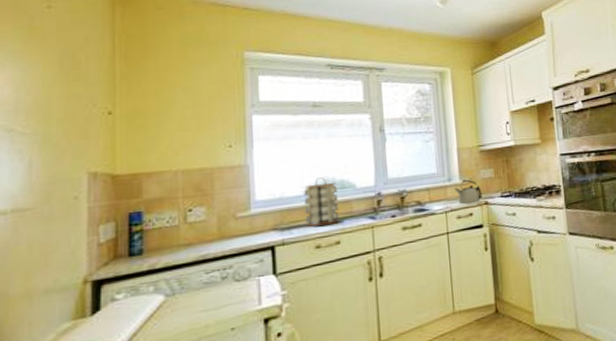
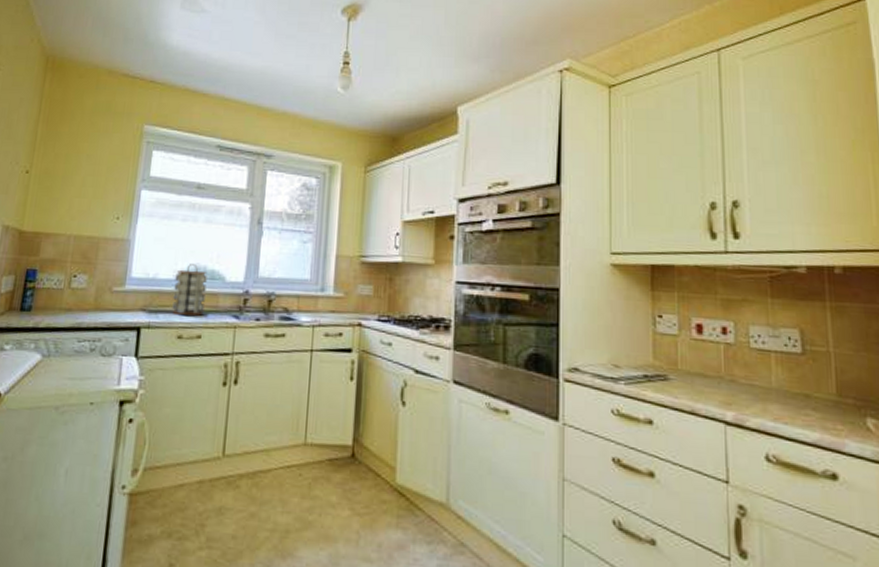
kettle: present [454,179,482,205] -> none [326,292,356,322]

